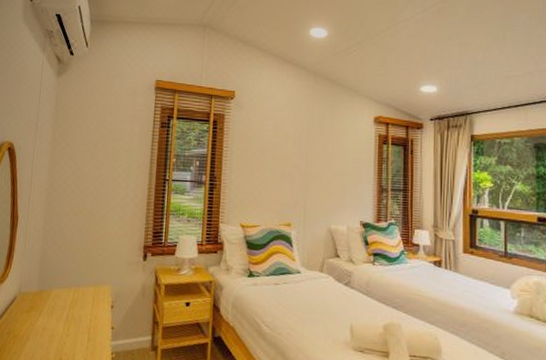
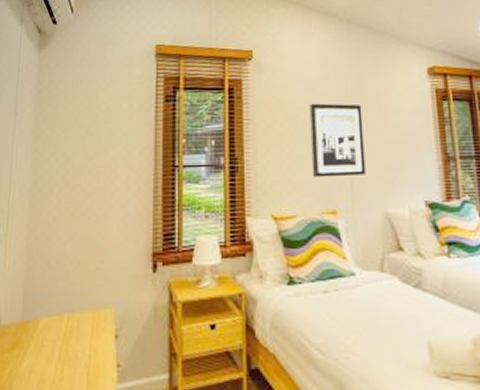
wall art: none [274,138,319,198] -> present [309,103,366,177]

